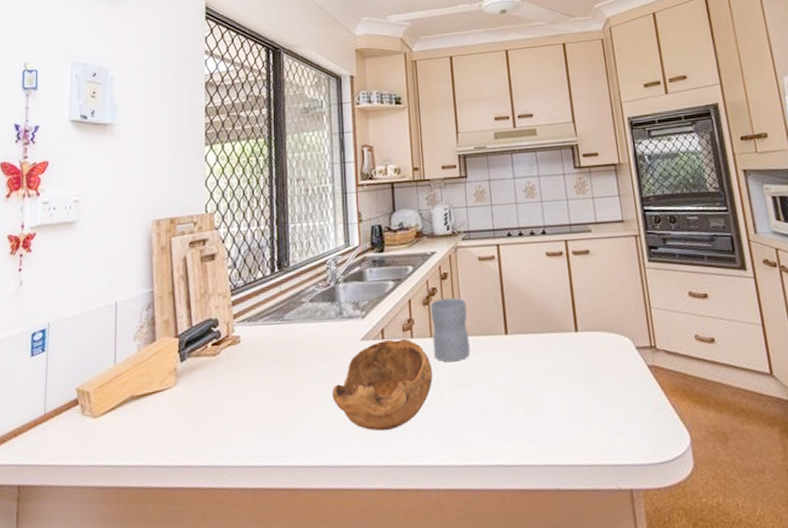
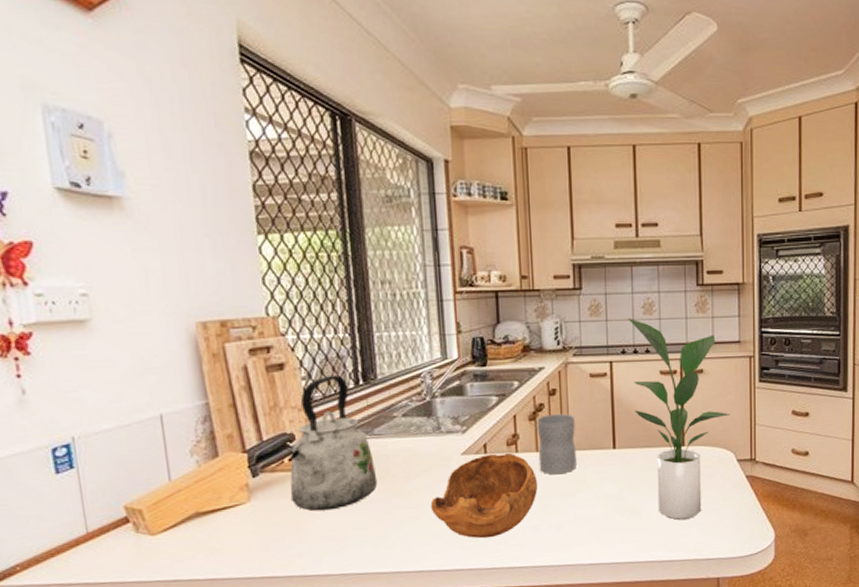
kettle: none [210,264,285,397] -> present [289,376,378,511]
potted plant: none [511,202,622,416] -> present [628,318,730,520]

